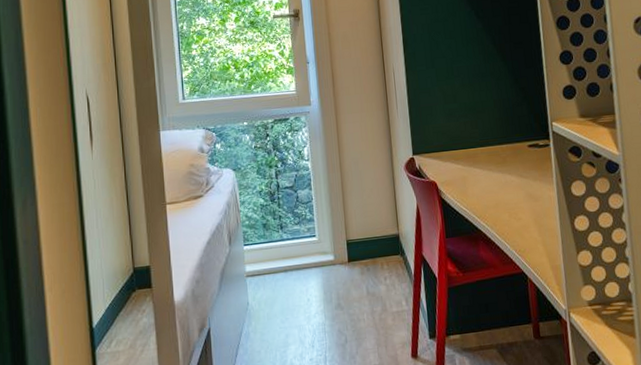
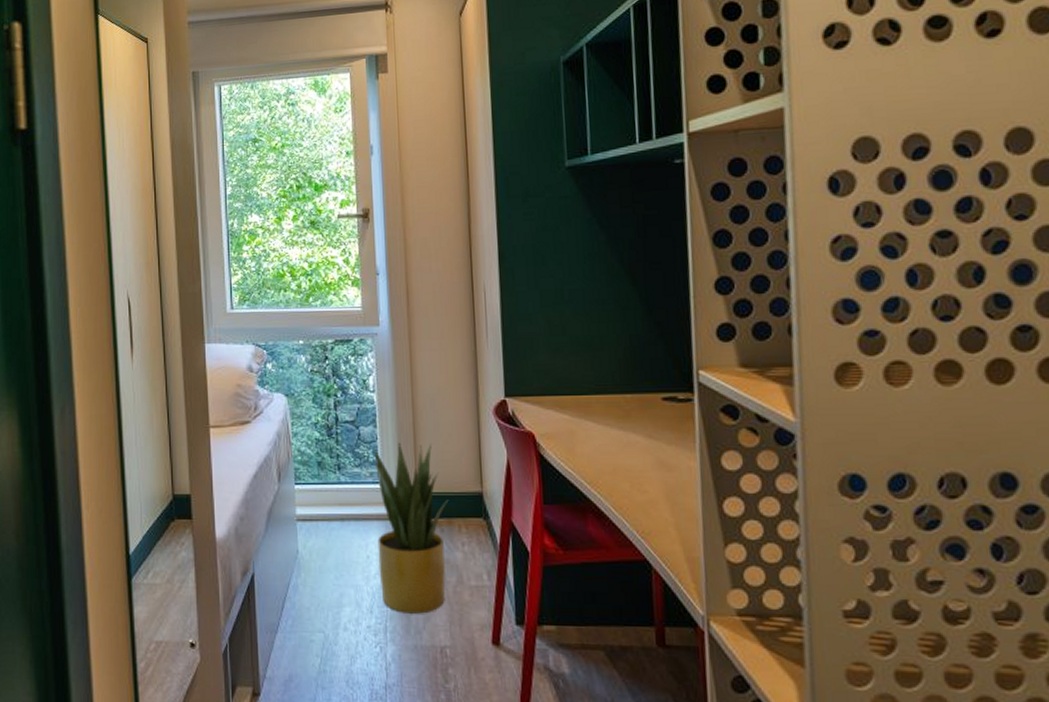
planter: none [309,198,373,343] -> present [373,442,449,614]

